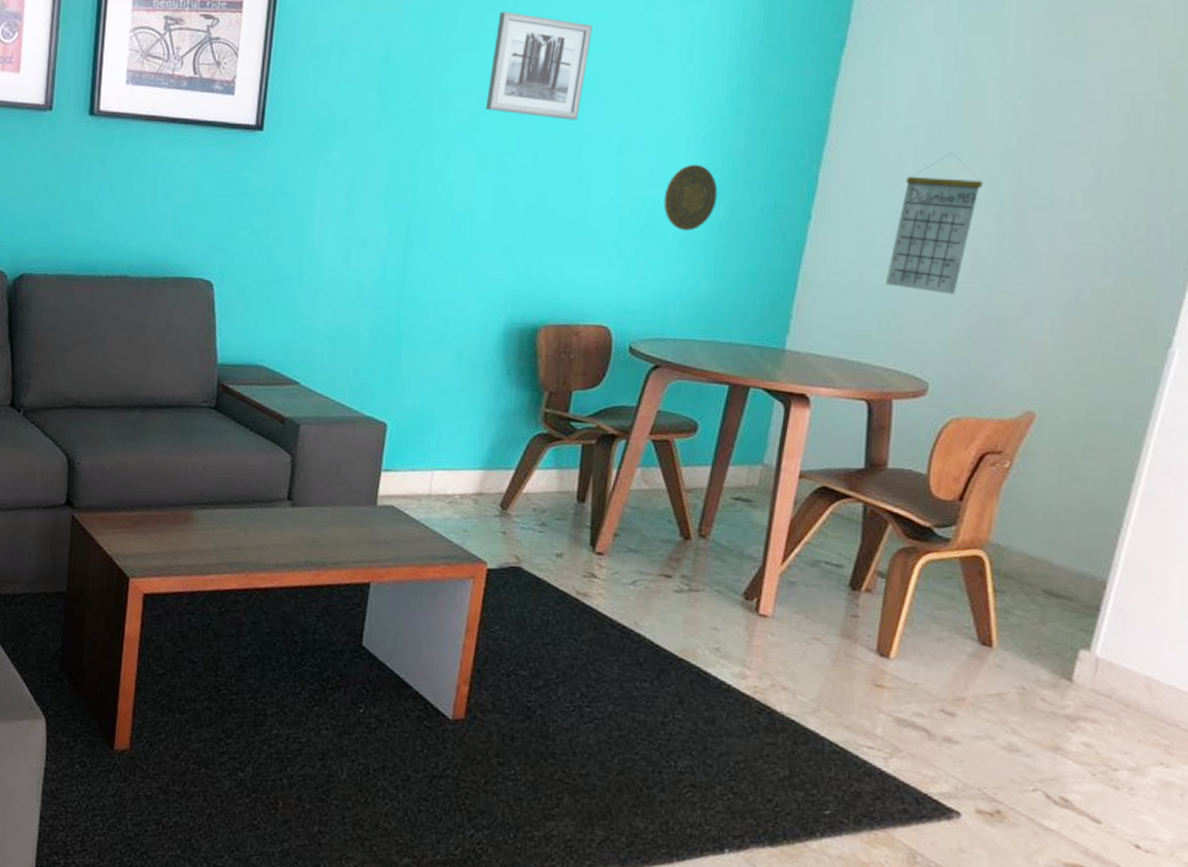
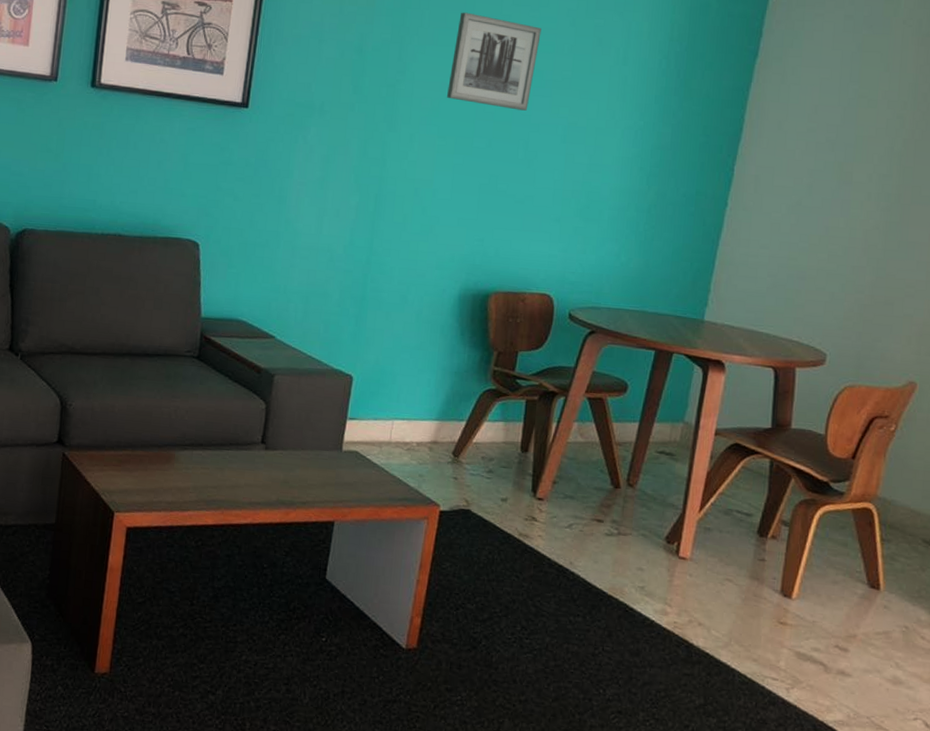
decorative plate: present [663,164,718,231] -> none [600,153,648,213]
calendar: present [885,153,983,294] -> none [790,153,874,277]

